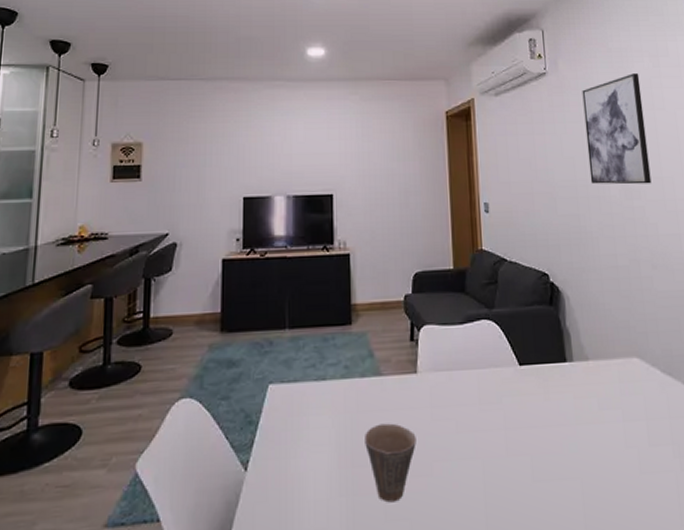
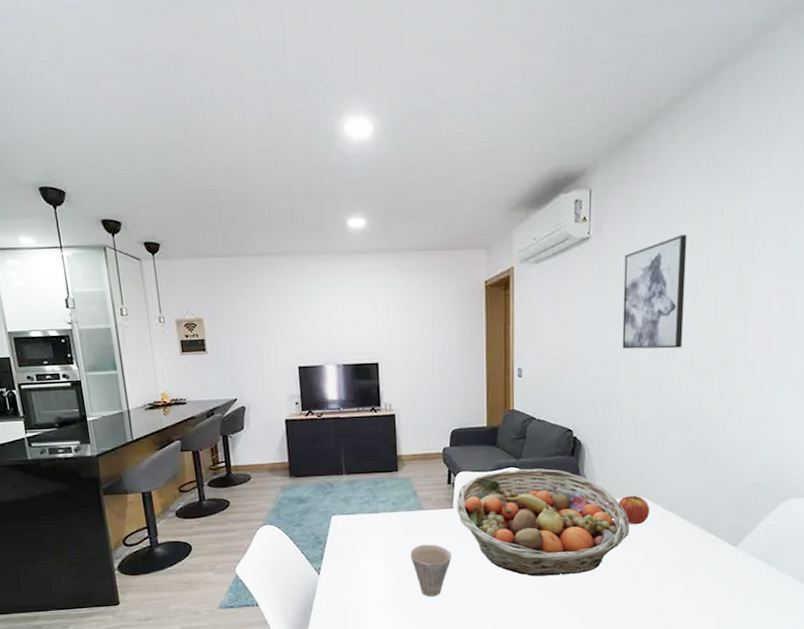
fruit basket: none [421,321,627,469] -> present [456,468,630,577]
apple: none [609,356,647,394] -> present [619,496,650,525]

